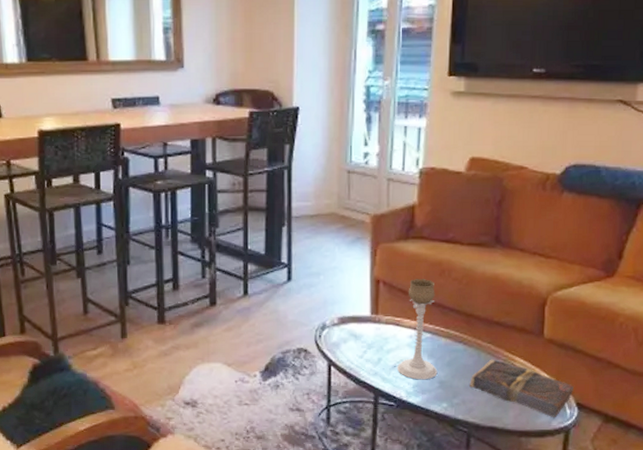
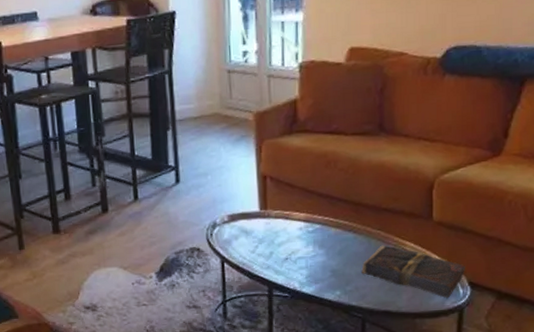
candle holder: present [396,279,438,380] -> none [288,171,329,271]

